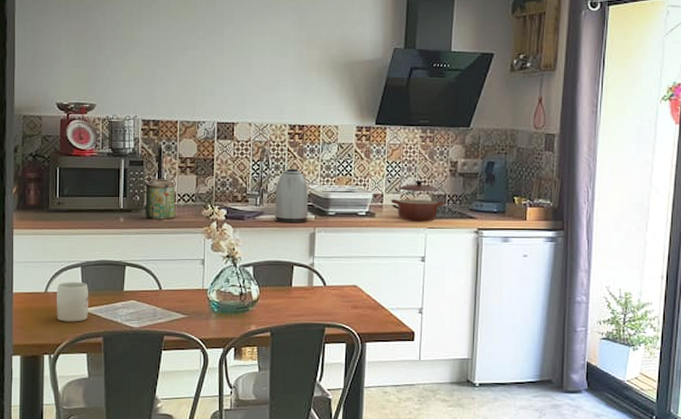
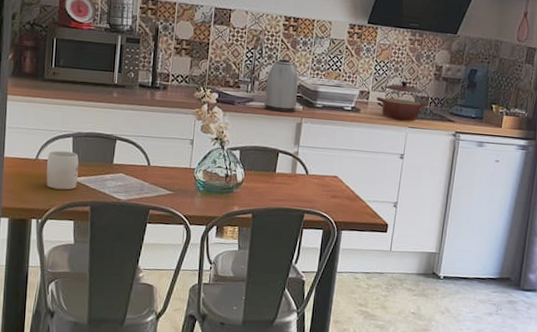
canister: present [145,179,176,221] -> none [138,57,170,99]

